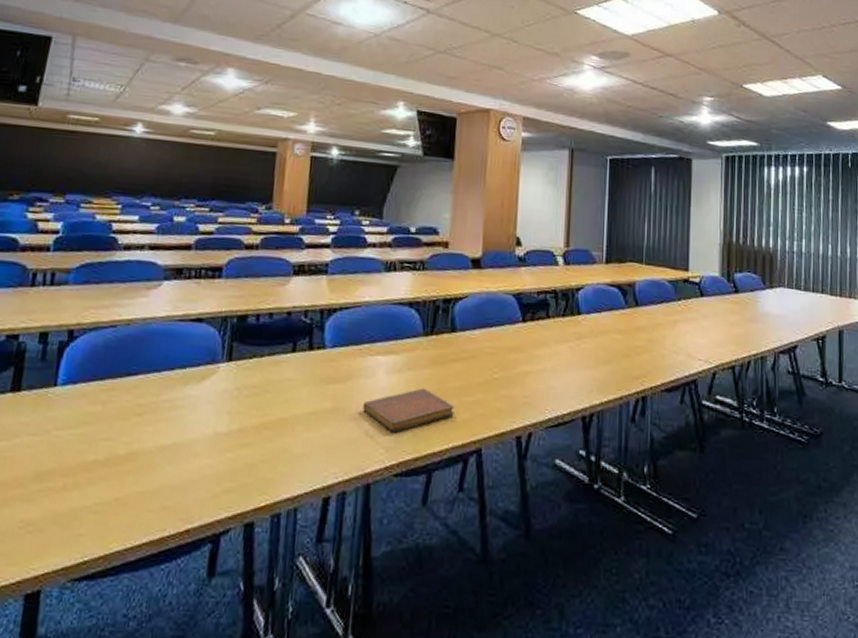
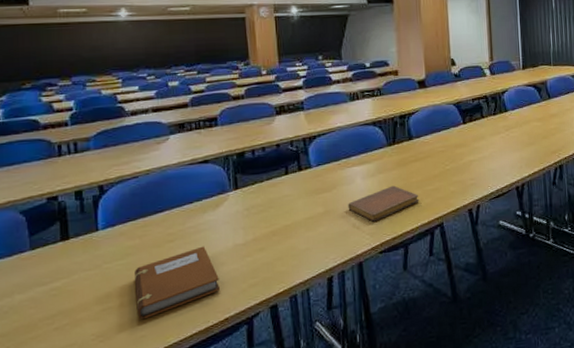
notebook: none [80,427,189,512] -> present [134,246,221,320]

